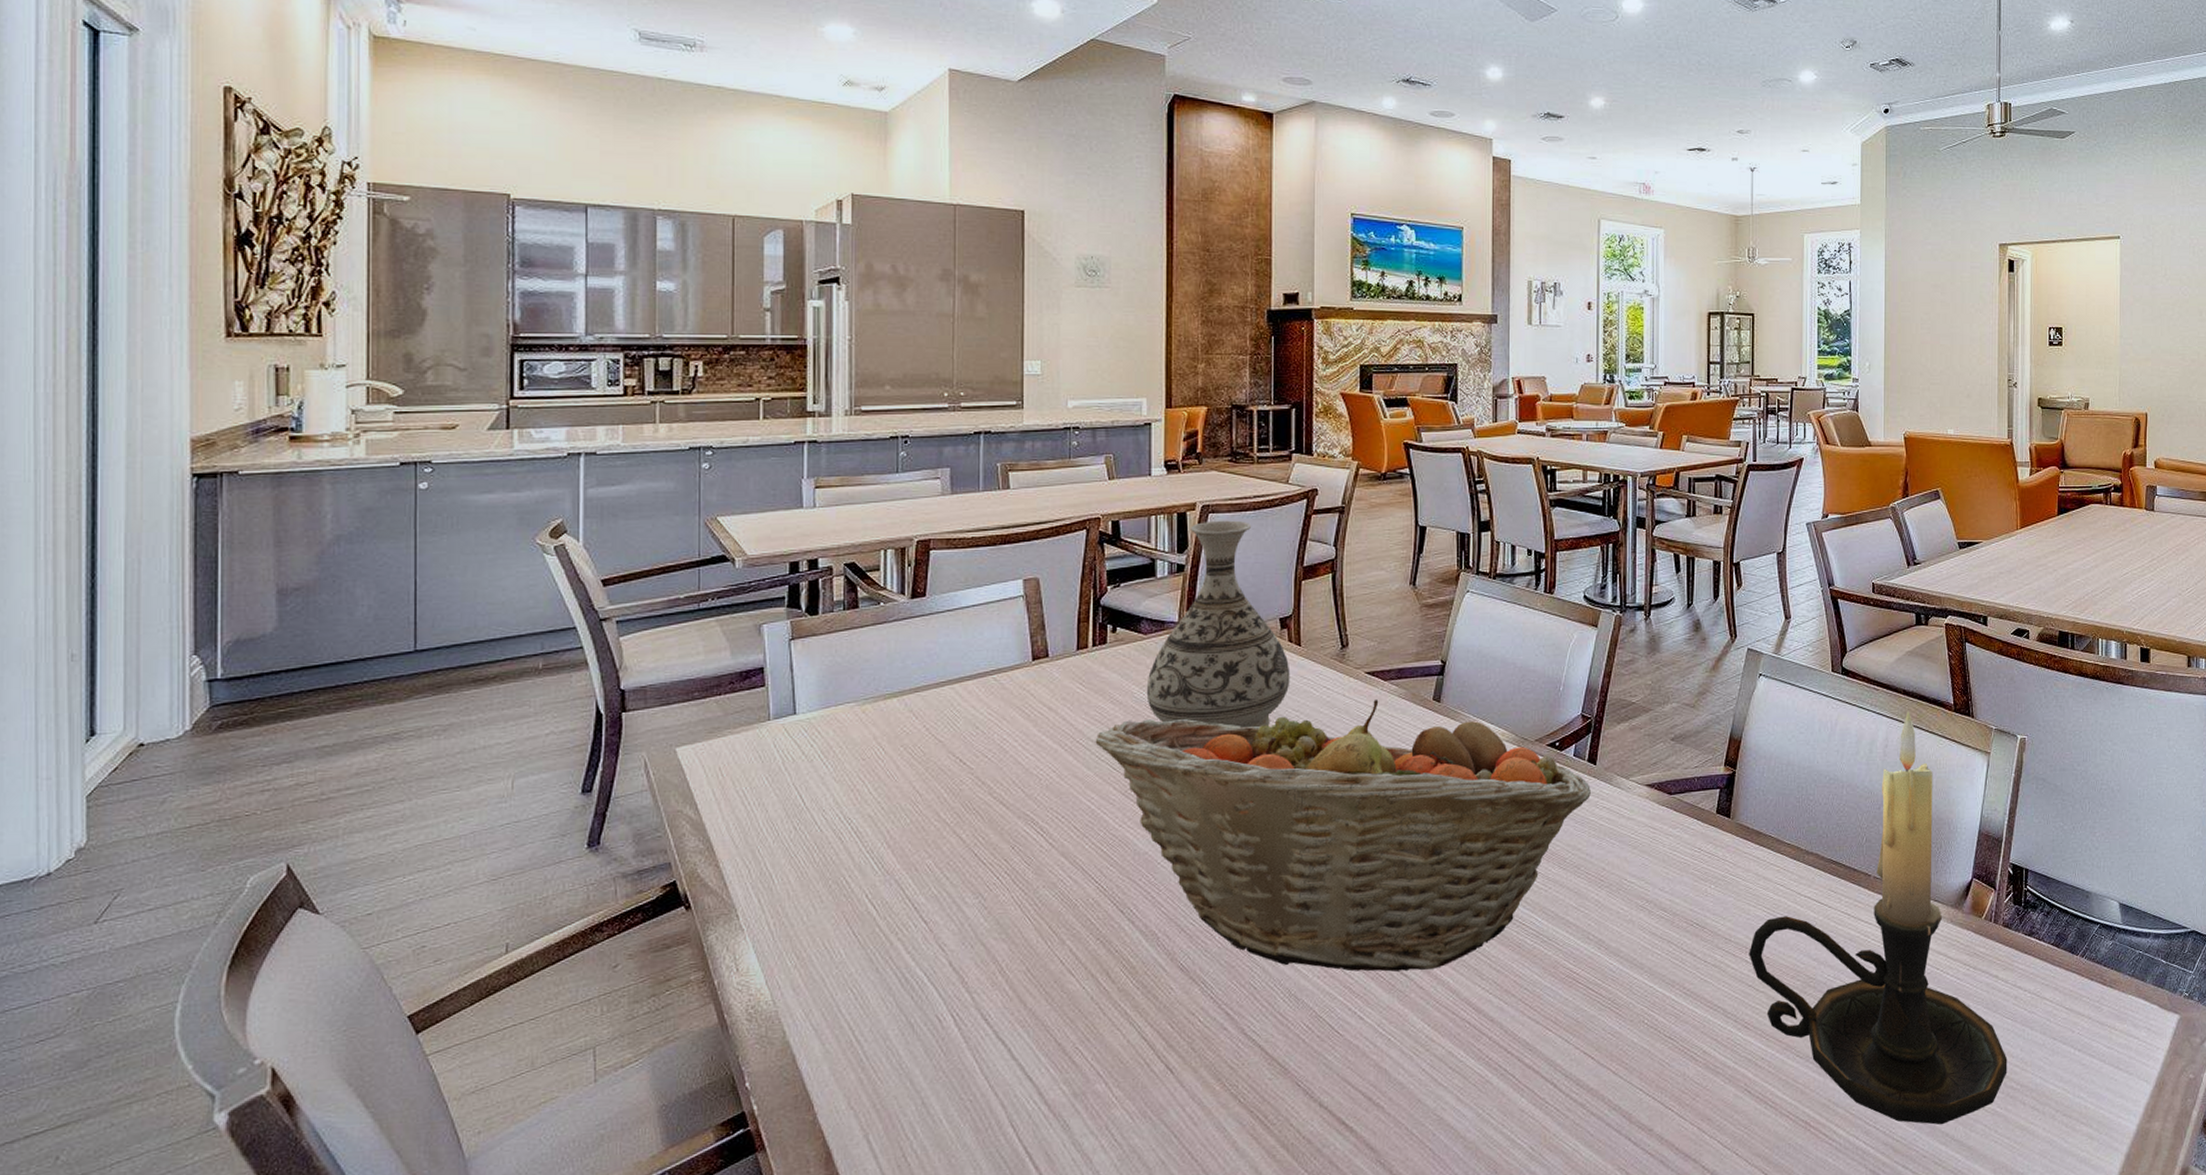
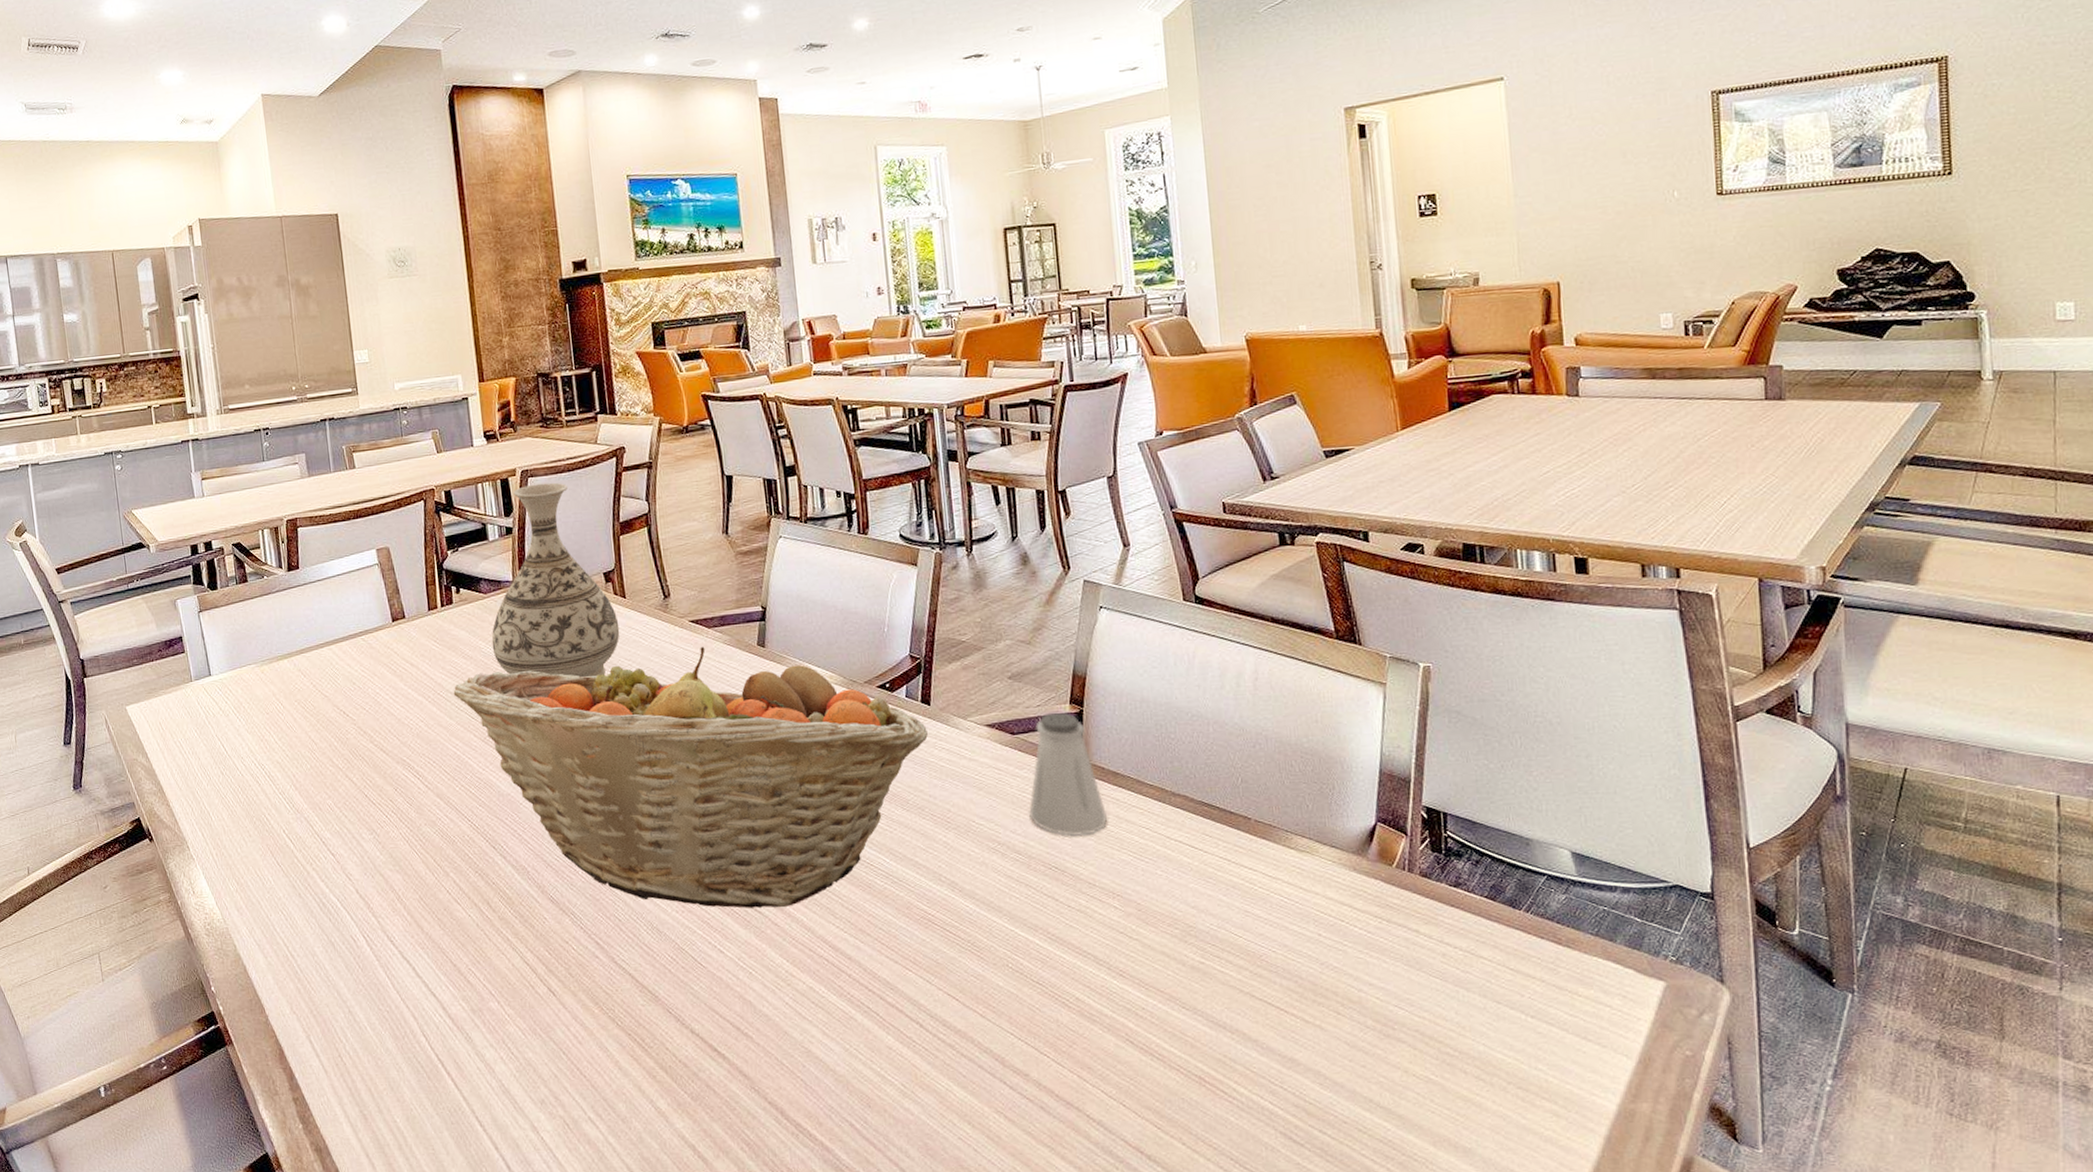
saltshaker: none [1676,773,1747,893] -> present [1028,712,1107,836]
candle holder: present [1749,710,2008,1125] -> none [1117,639,1441,1090]

